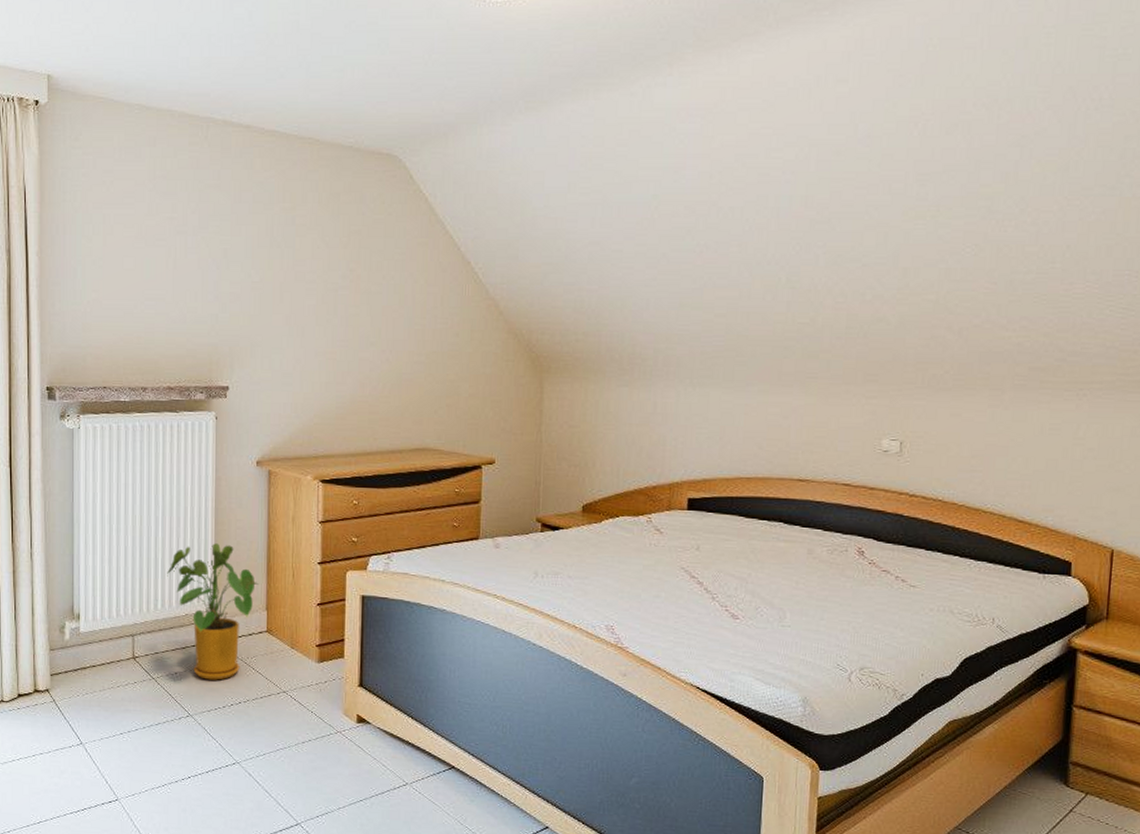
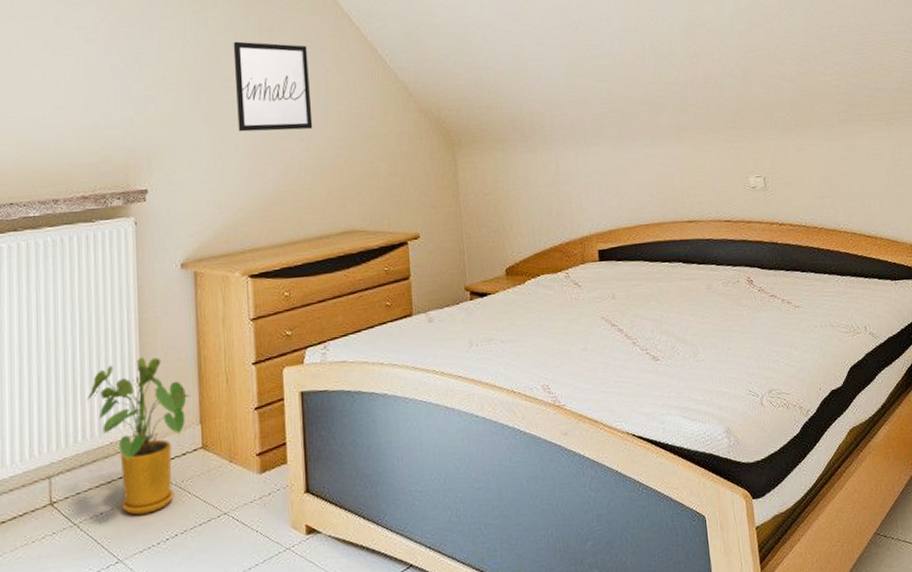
wall art: none [319,243,396,341] -> present [233,41,313,132]

